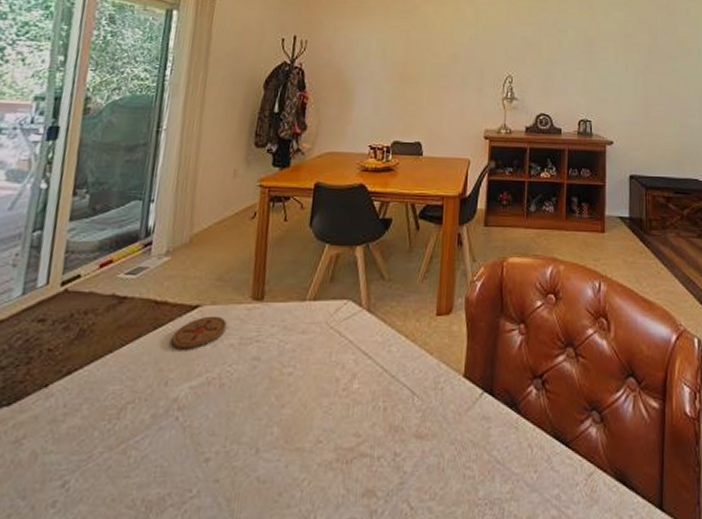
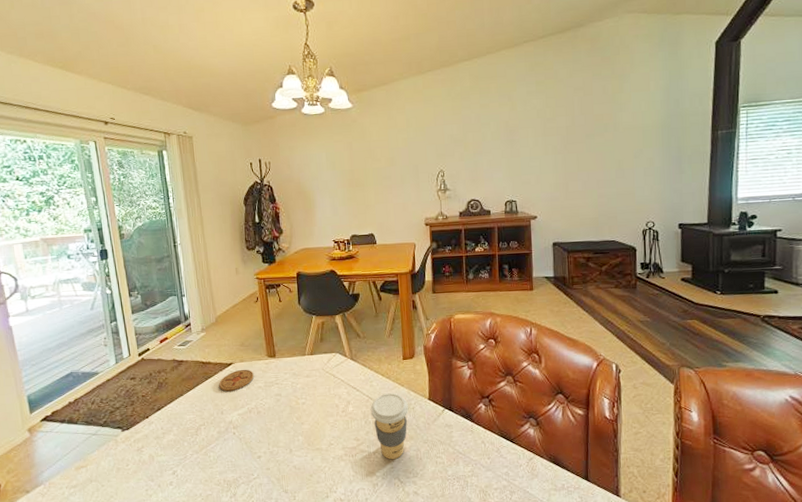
coffee cup: none [382,364,435,469] -> present [370,393,408,459]

